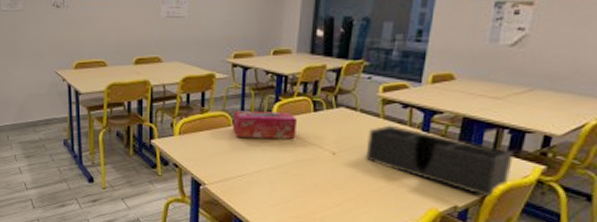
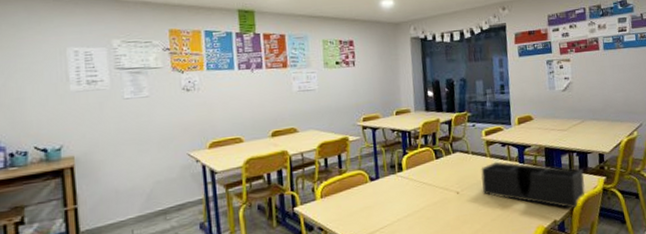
tissue box: present [232,111,297,139] -> none [369,162,425,192]

